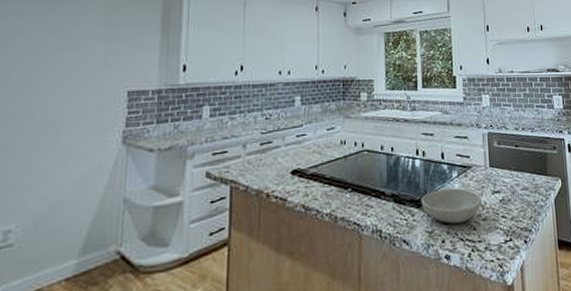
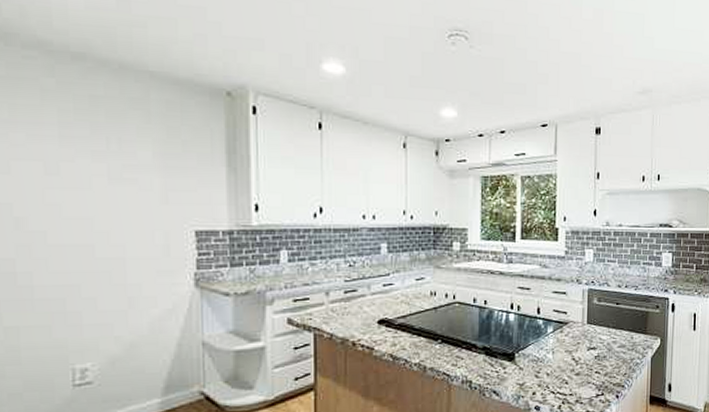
bowl: present [420,188,482,224] -> none [513,343,576,377]

